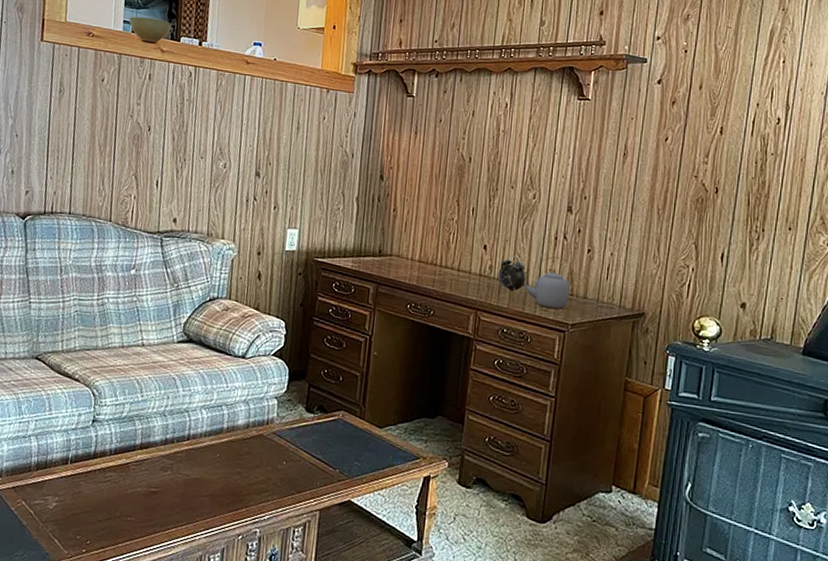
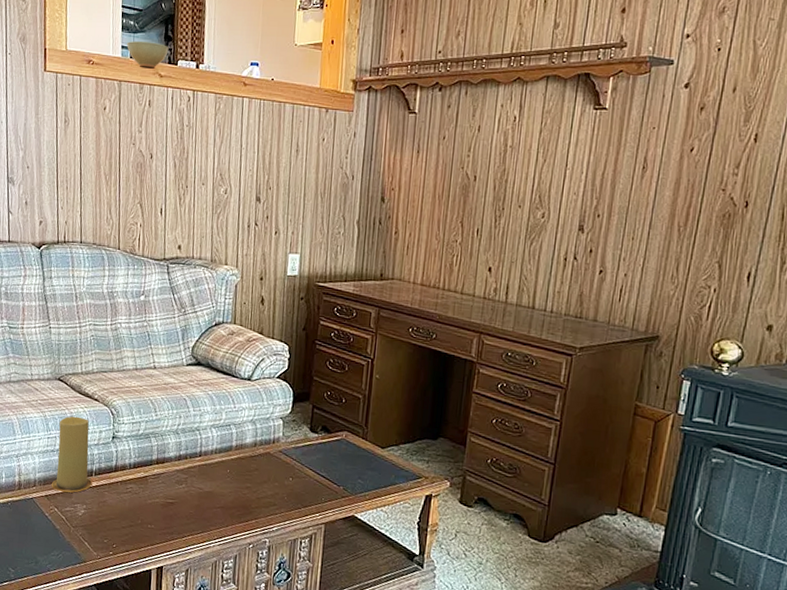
candle: none [19,398,68,484] -> present [51,416,93,493]
alarm clock: present [498,254,526,292] -> none [502,276,533,315]
teakettle: present [523,257,571,309] -> none [529,278,581,332]

